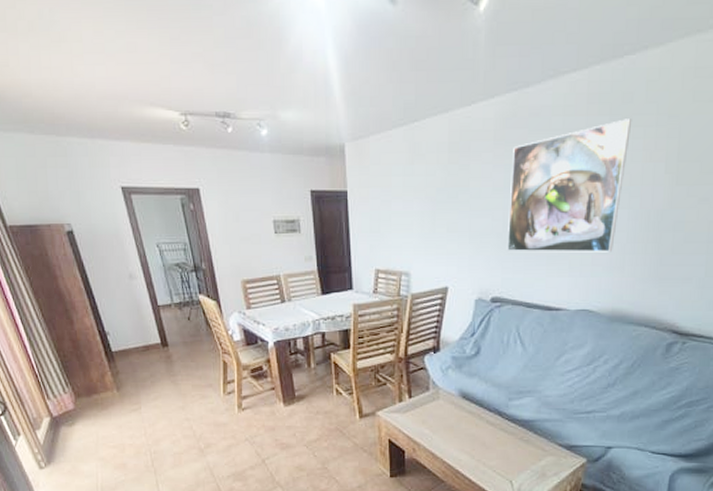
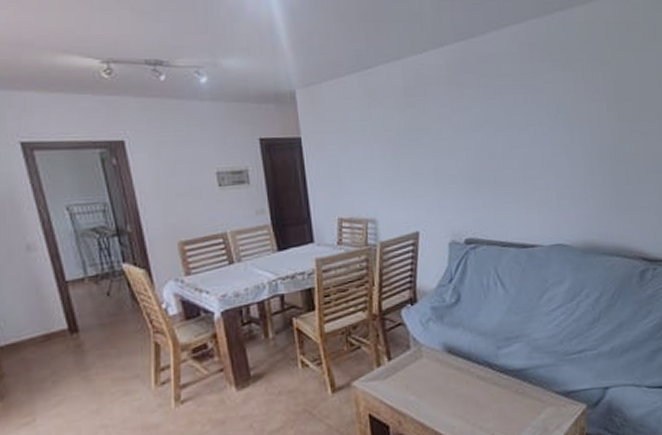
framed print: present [507,119,632,252] -> none [467,65,575,191]

